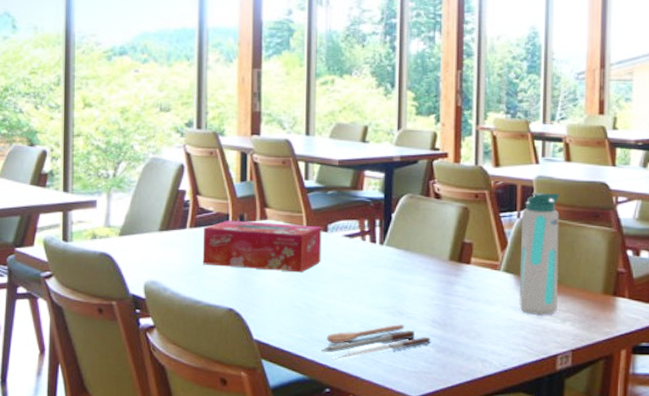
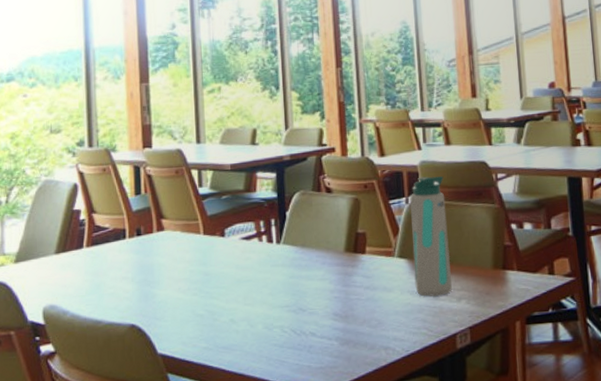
tissue box: present [202,220,322,273] -> none [100,231,220,283]
spoon: present [321,323,431,359] -> none [226,320,334,365]

